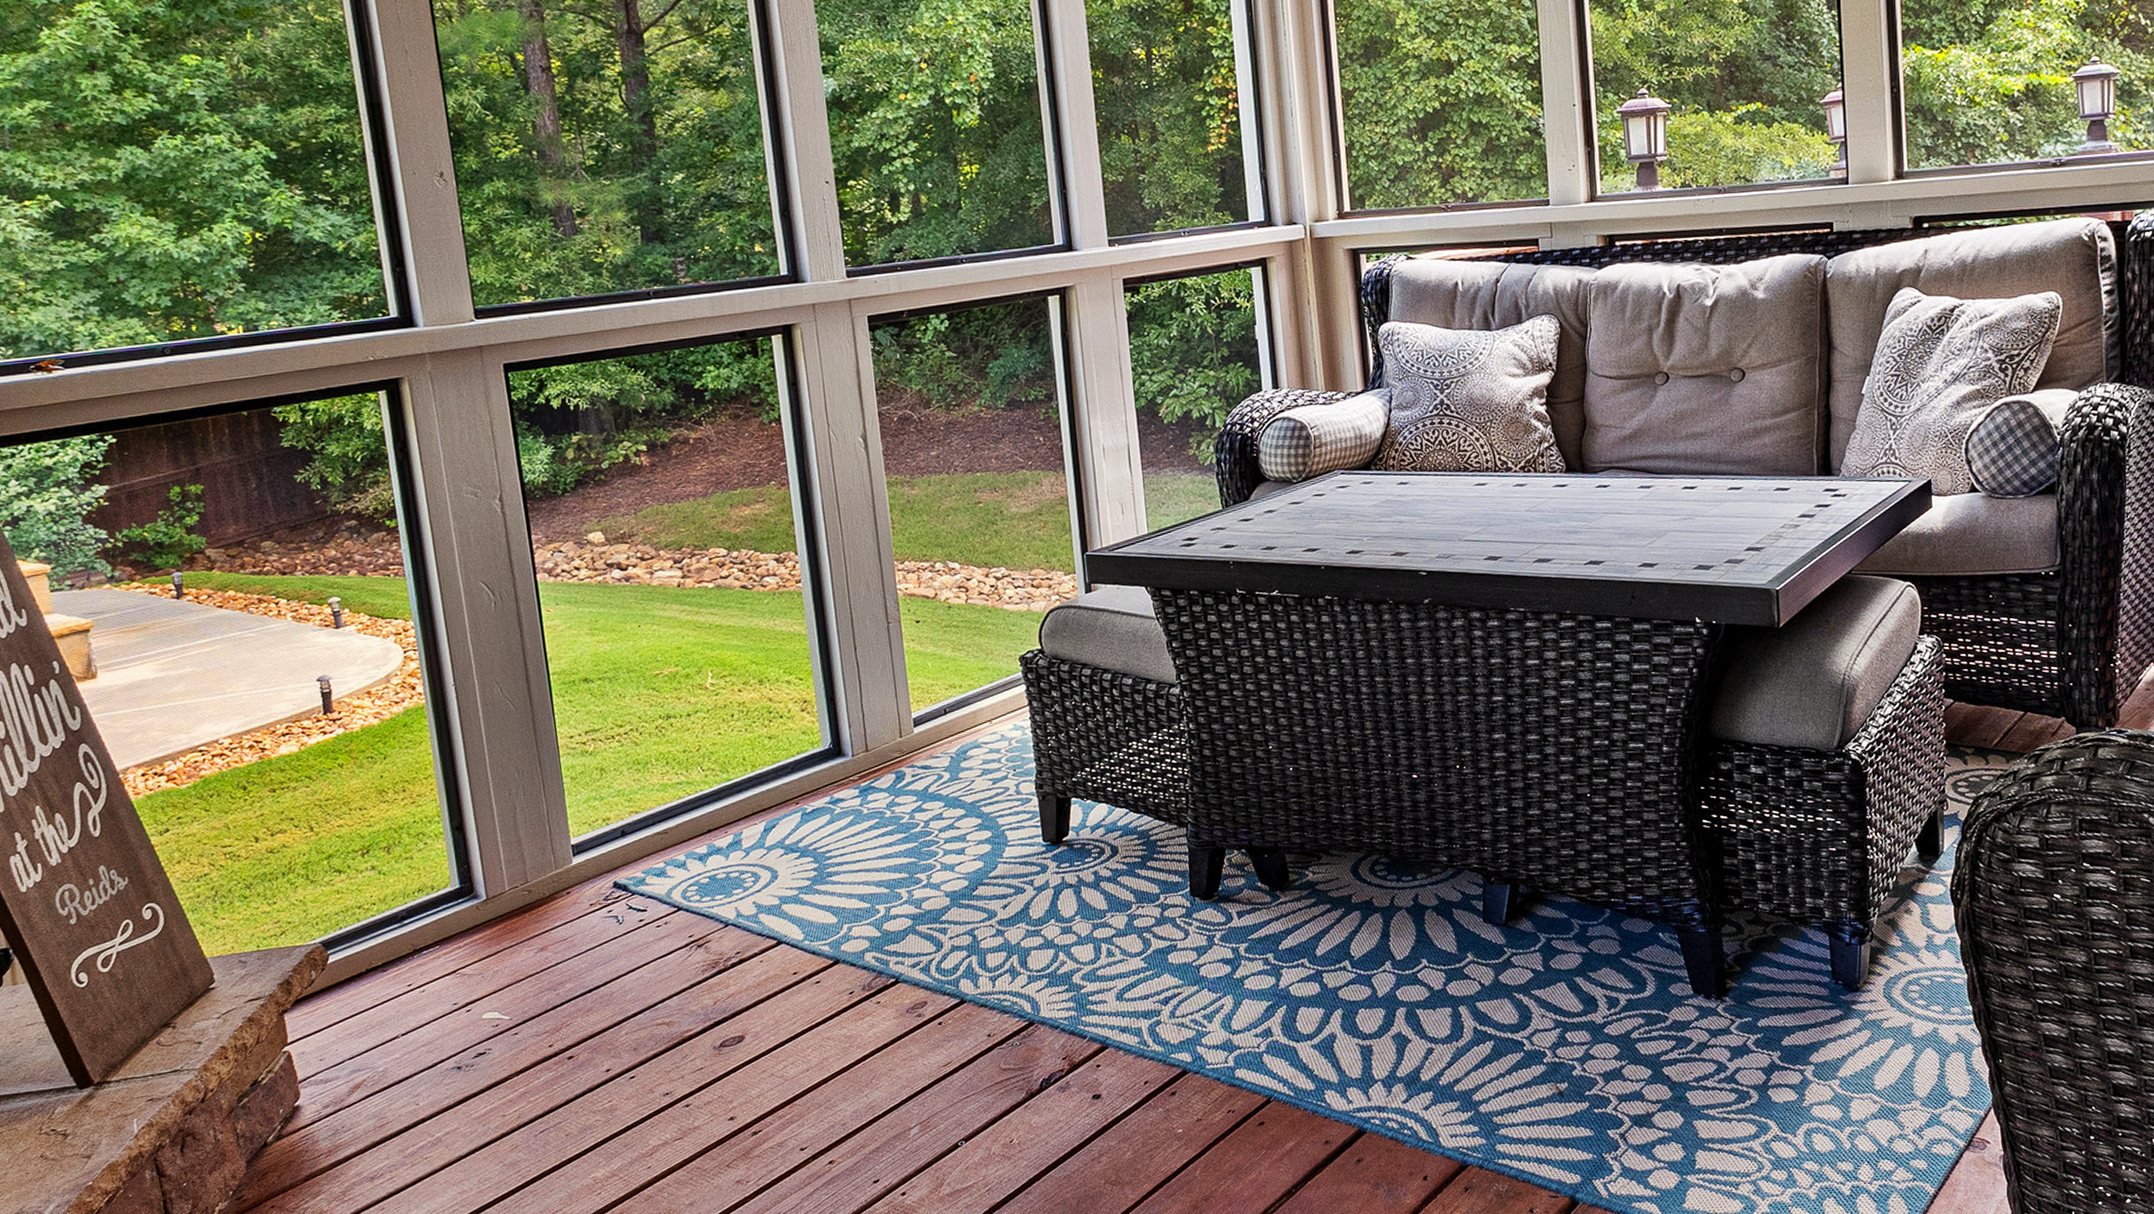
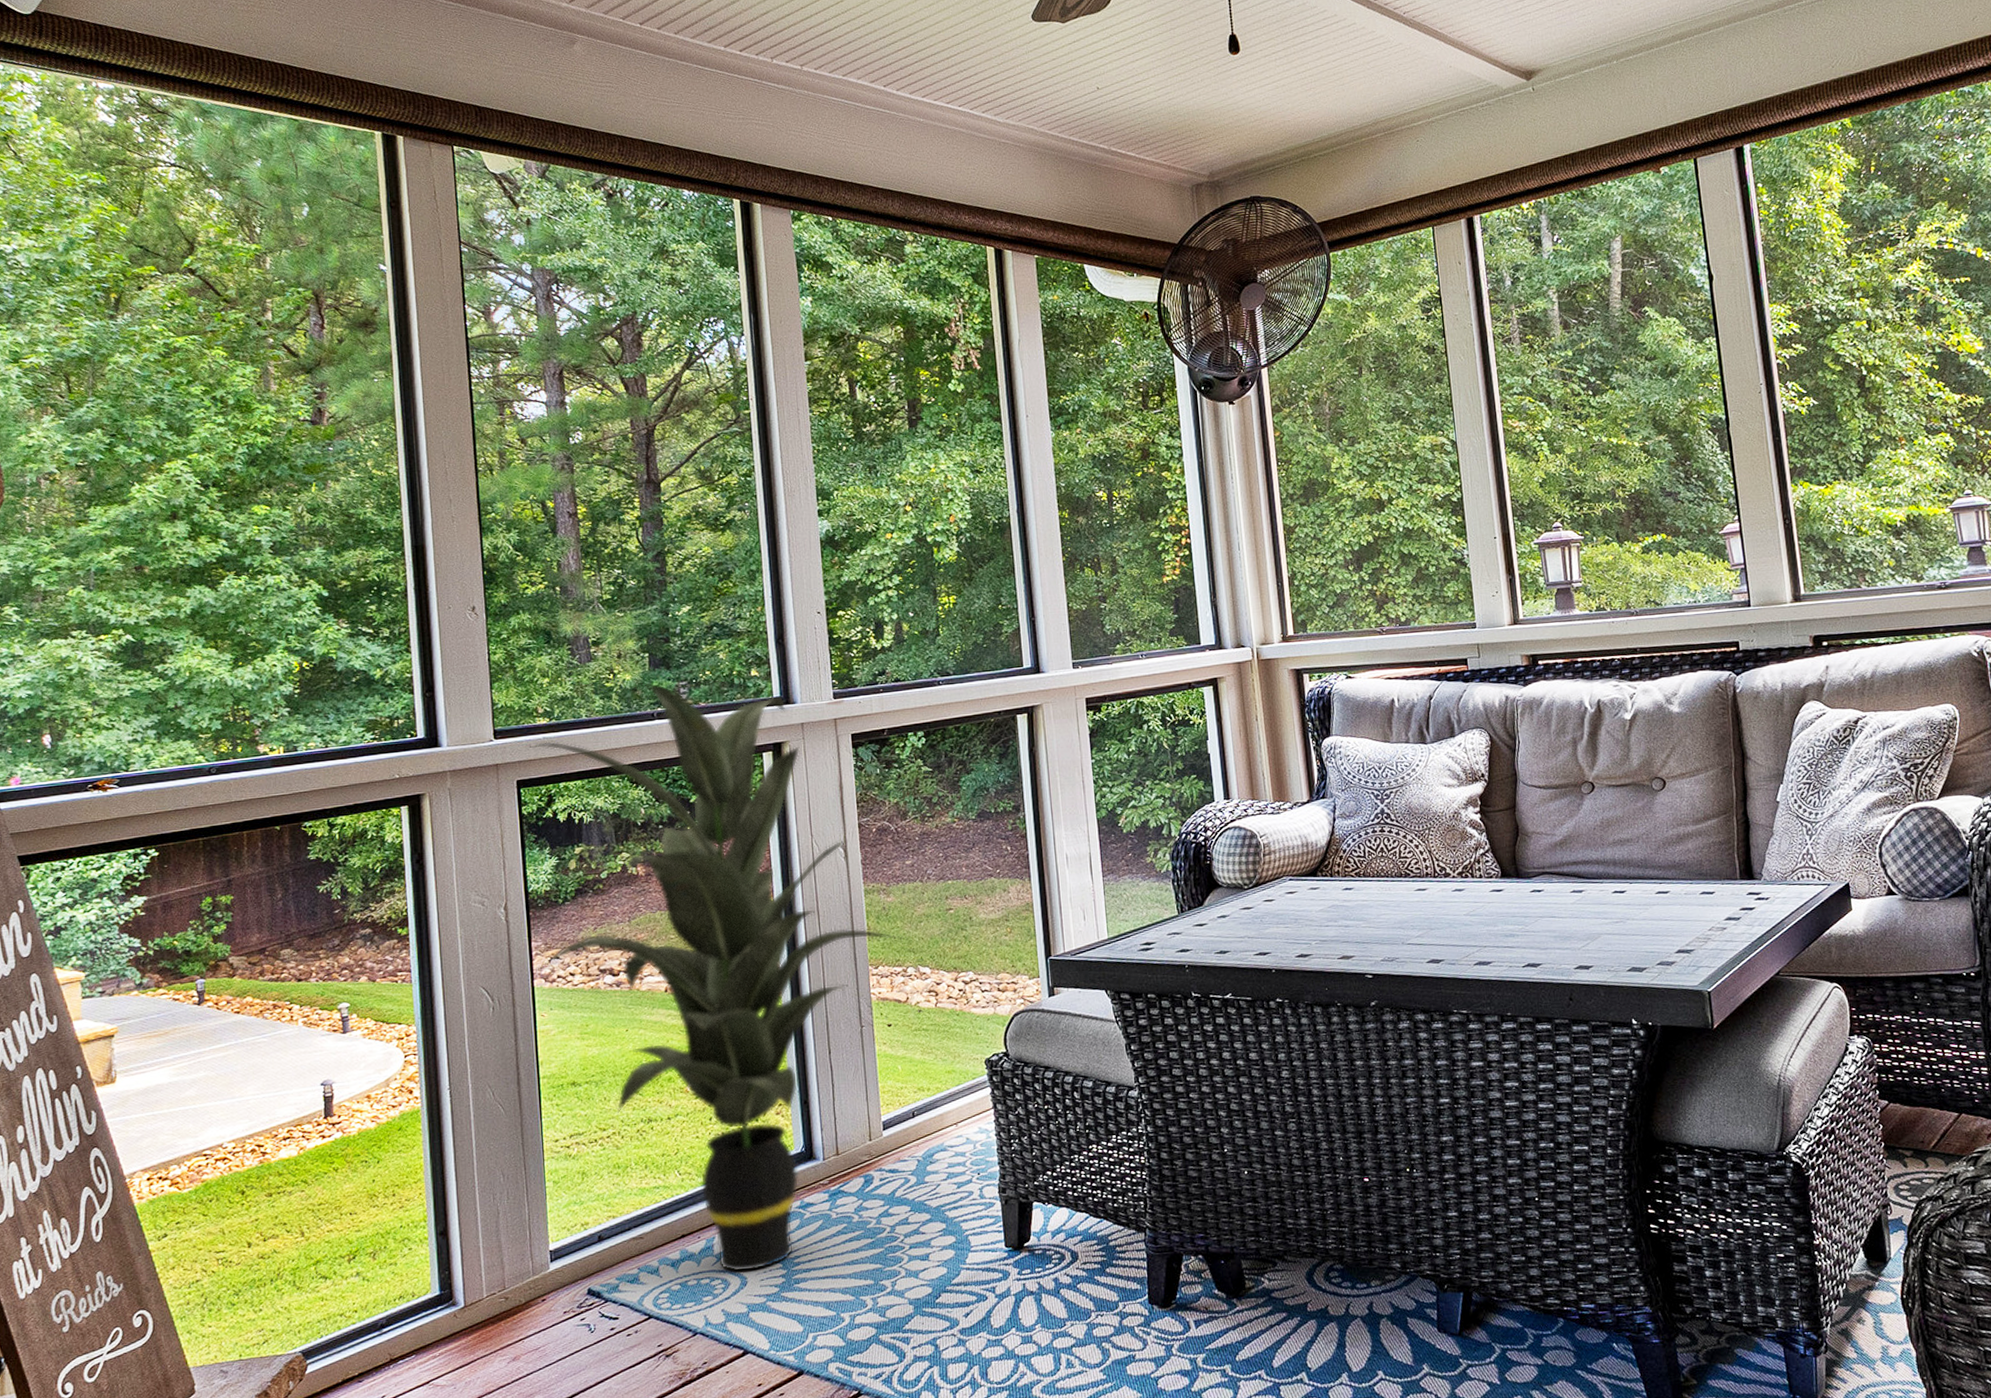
indoor plant: none [512,258,935,867] -> present [527,682,908,1273]

